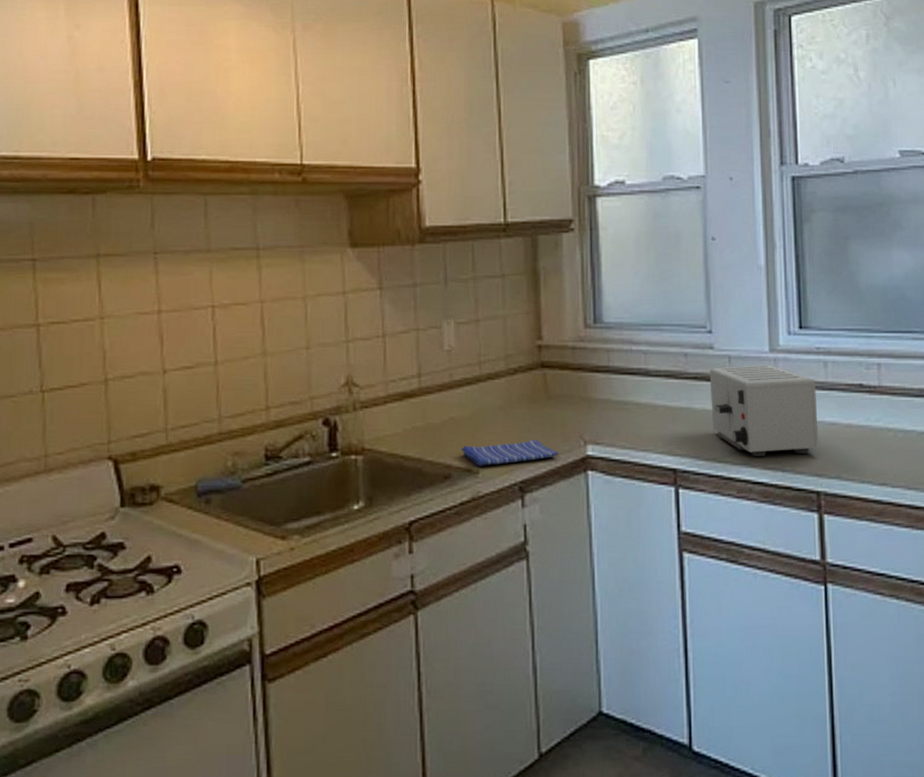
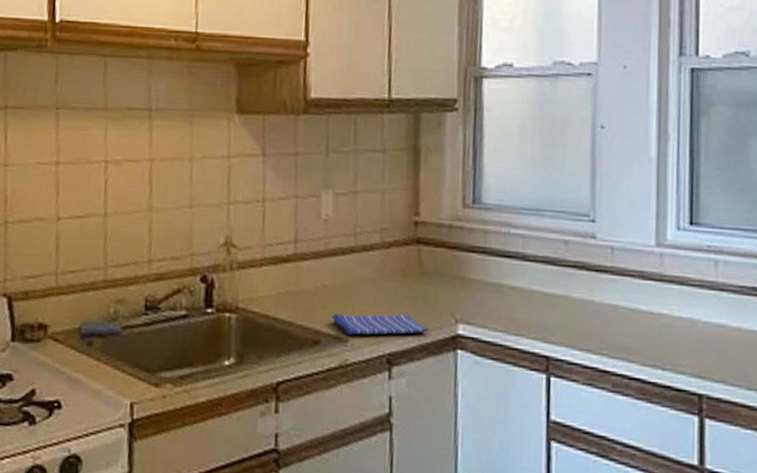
toaster: present [709,365,819,456] -> none [589,257,705,354]

